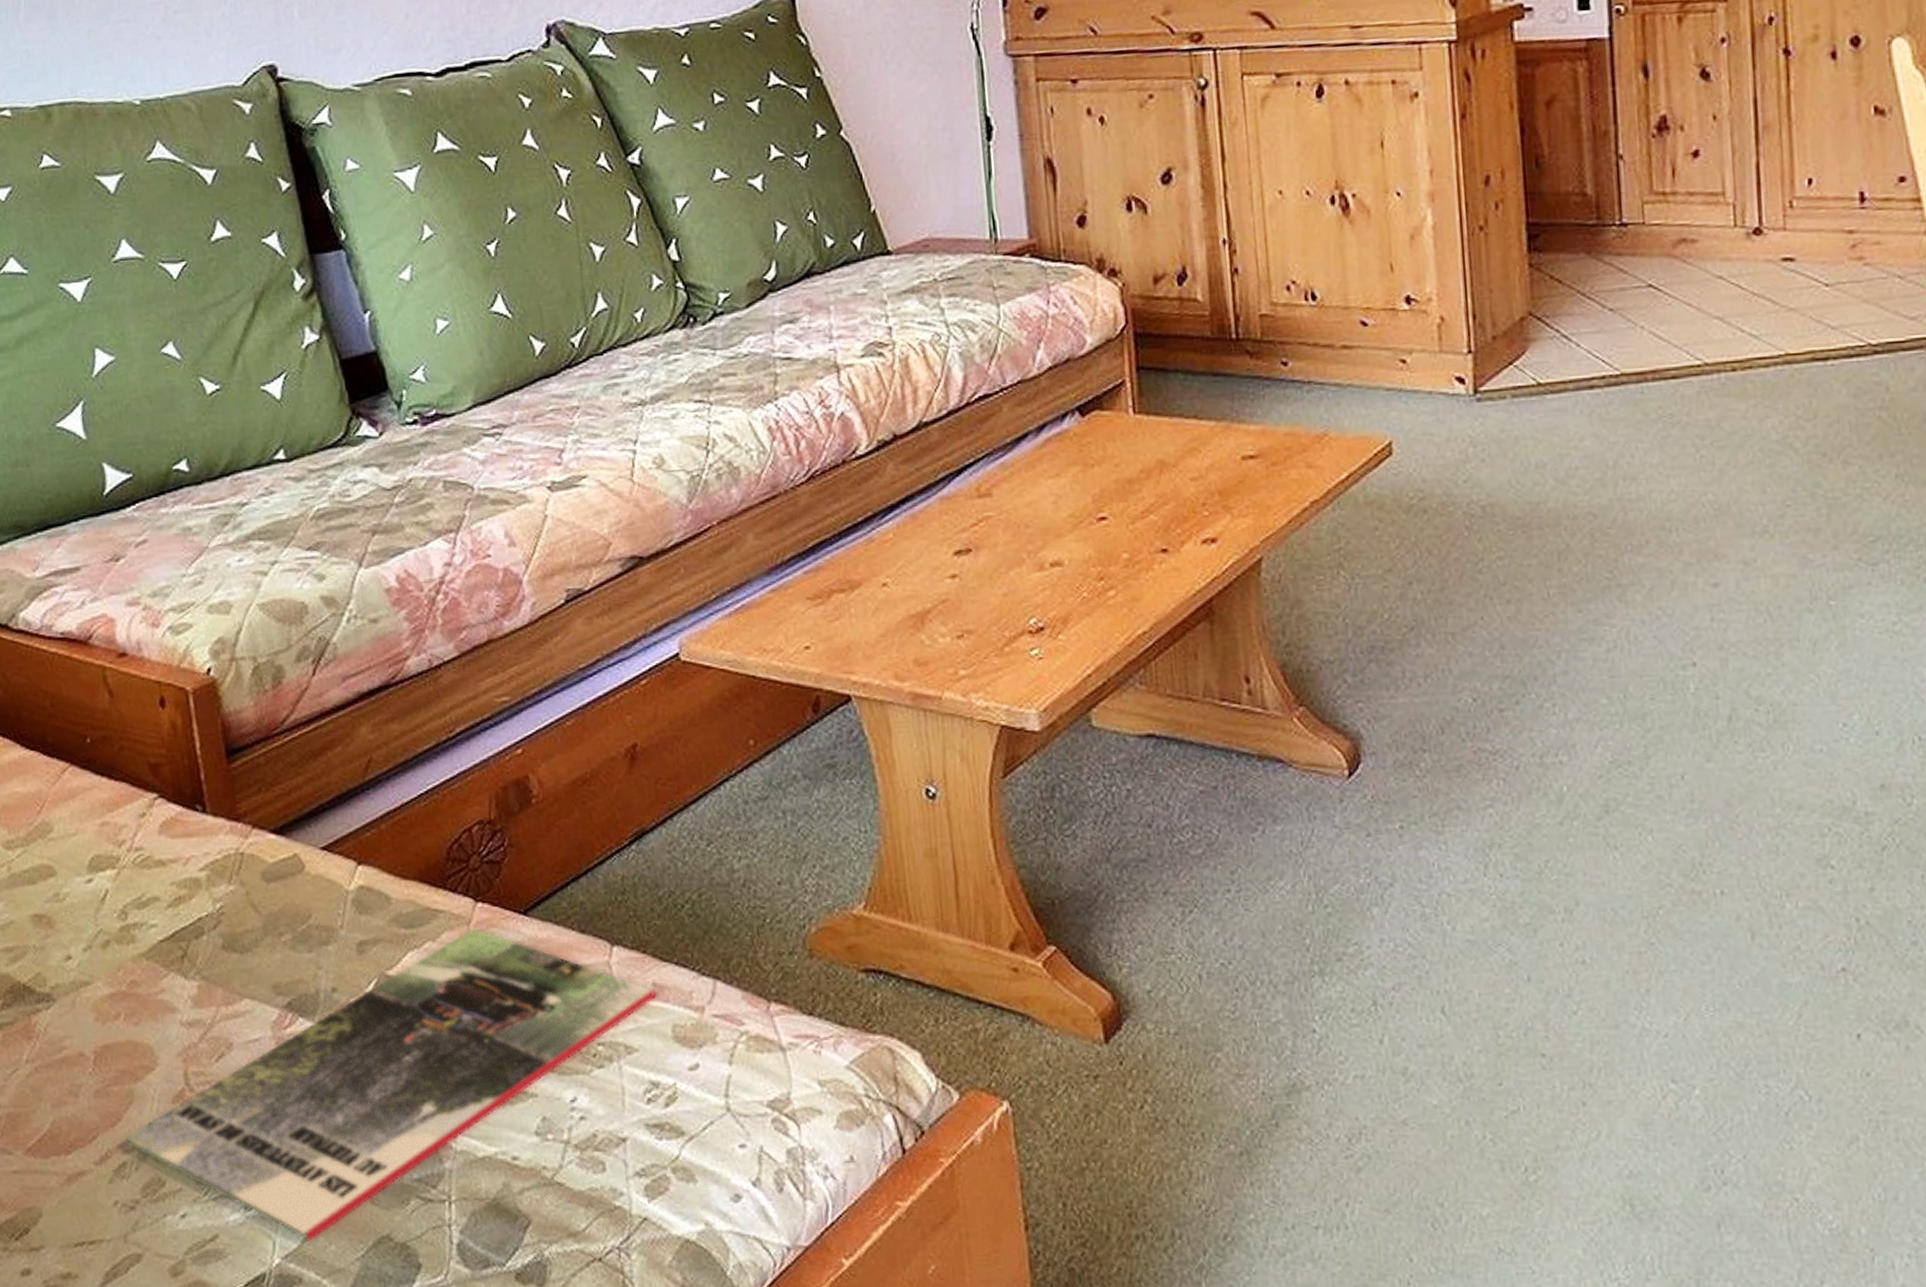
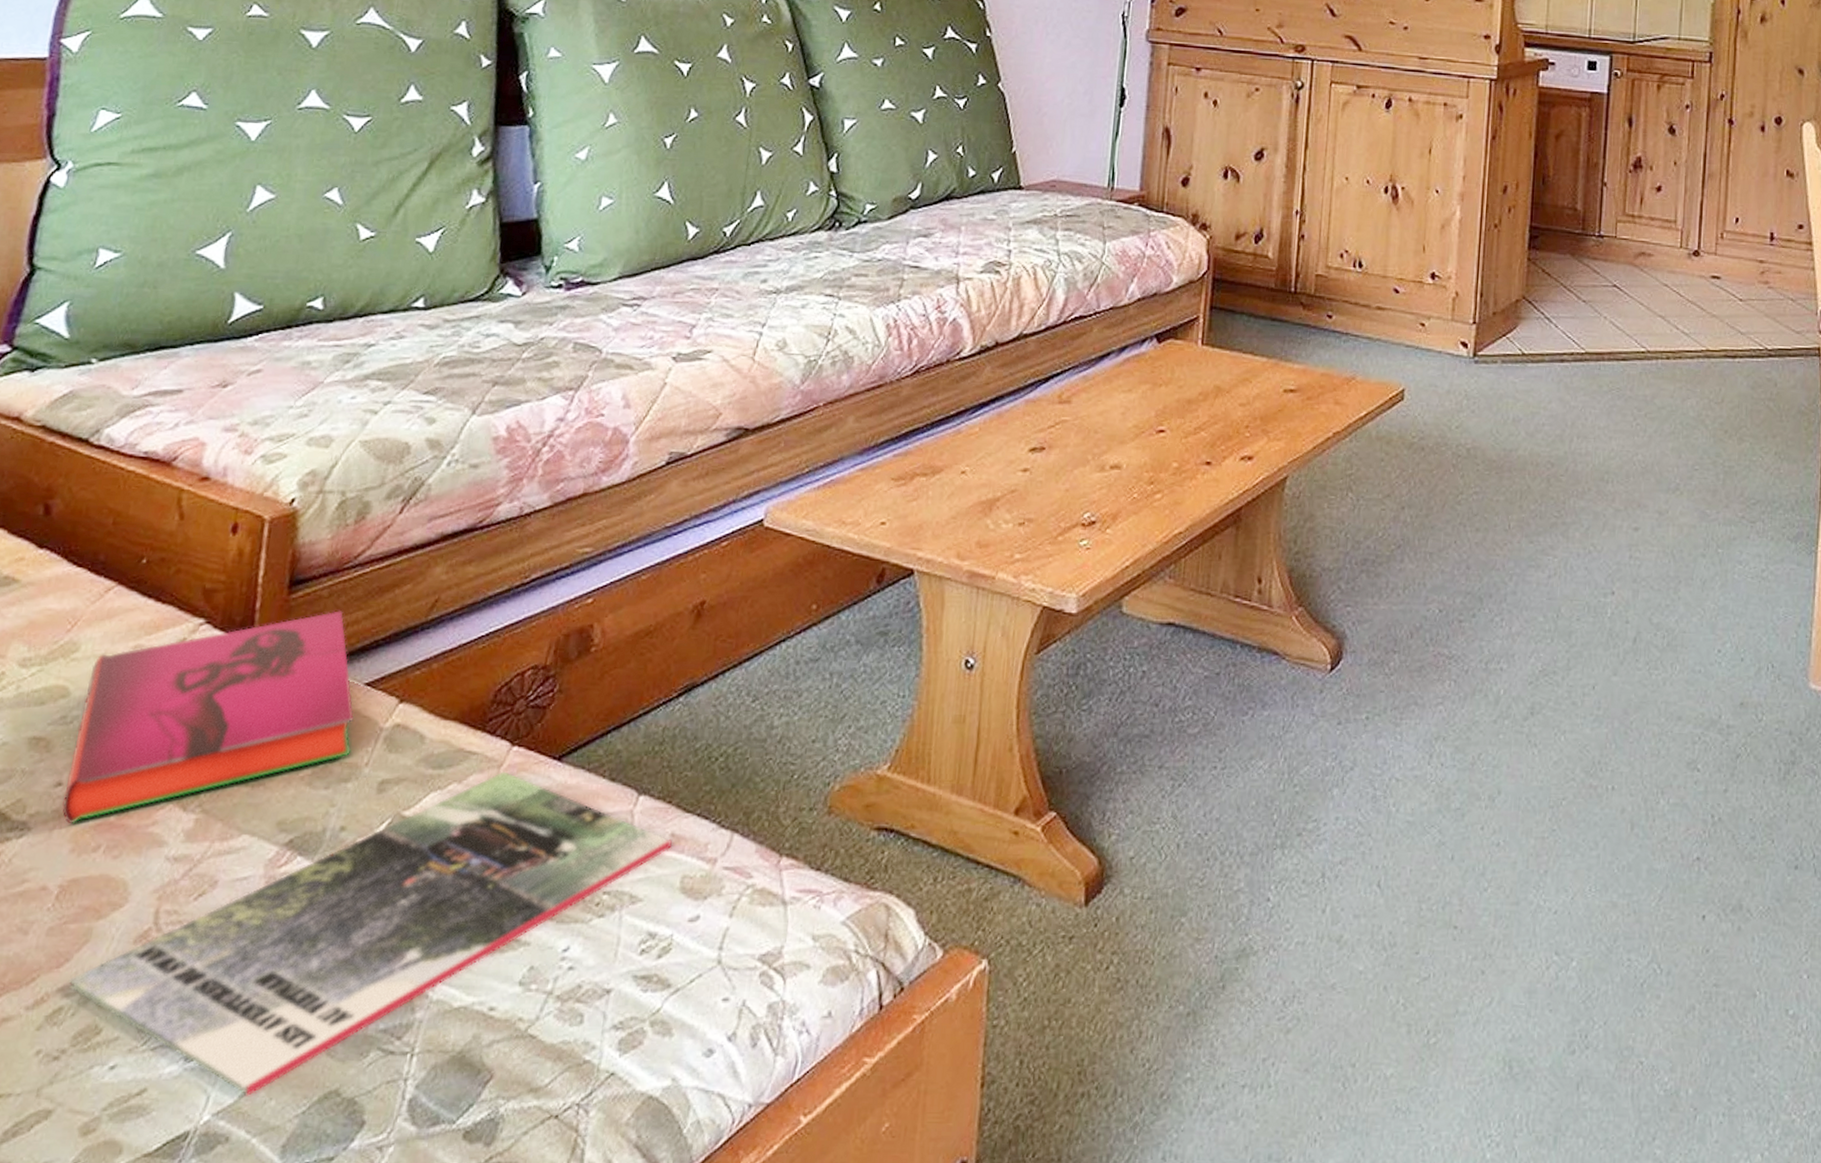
hardback book: none [68,777,324,995] -> present [62,610,354,825]

